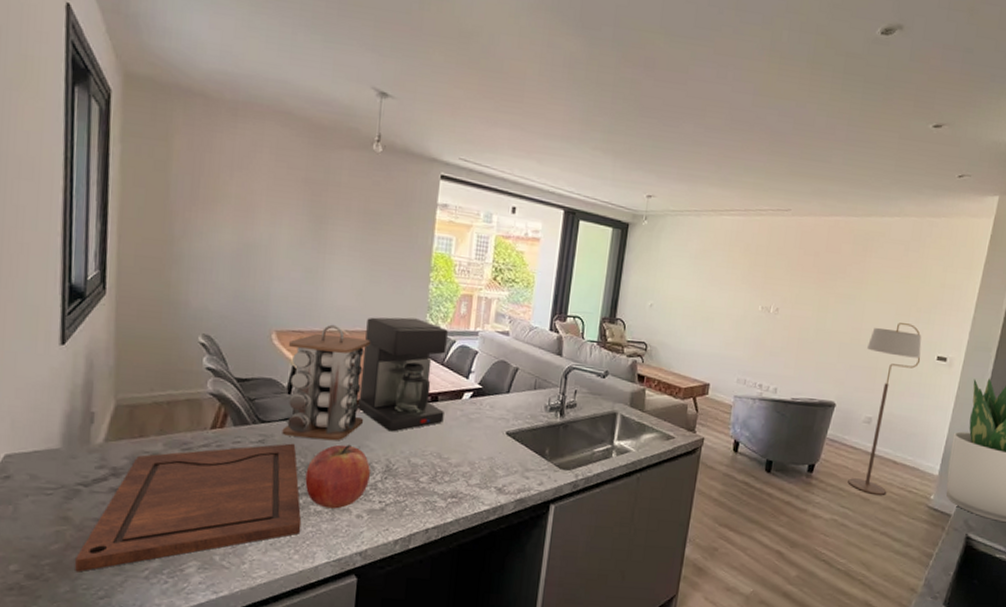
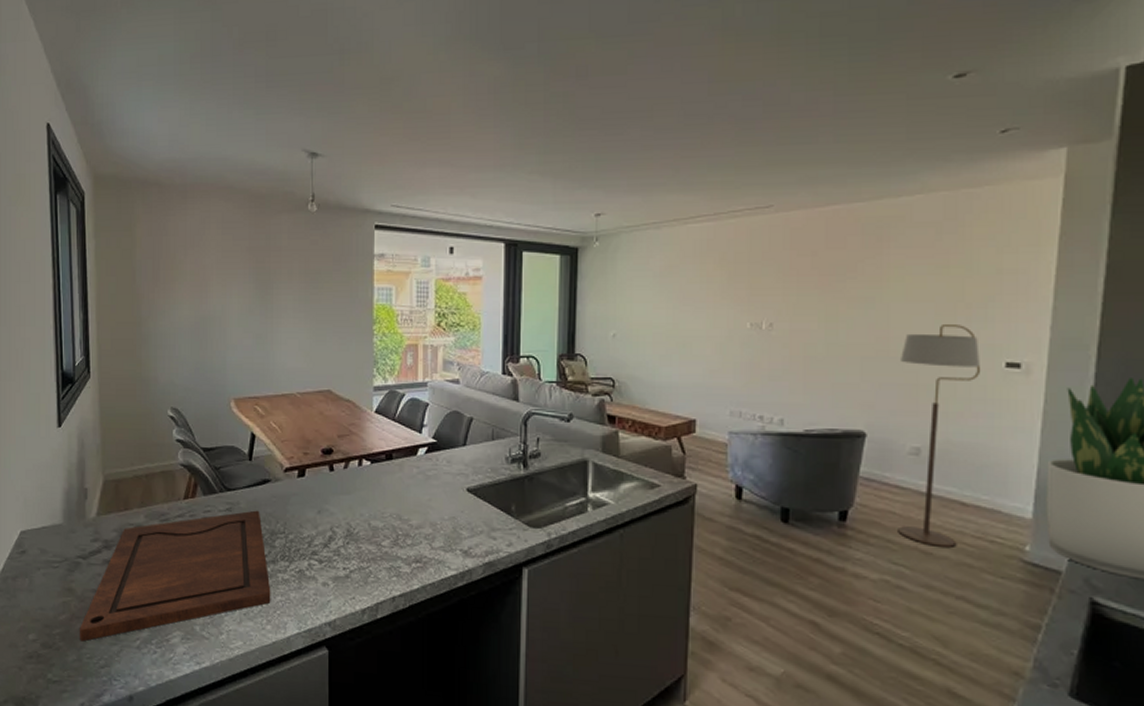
spice rack: present [282,324,371,441] -> none [247,387,322,506]
fruit: present [305,444,370,509] -> none [271,508,332,577]
coffee maker: present [358,317,448,432] -> none [315,374,400,494]

